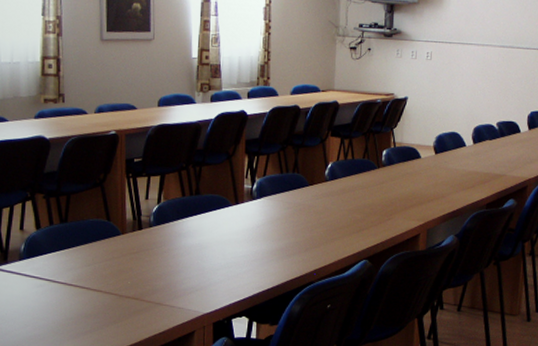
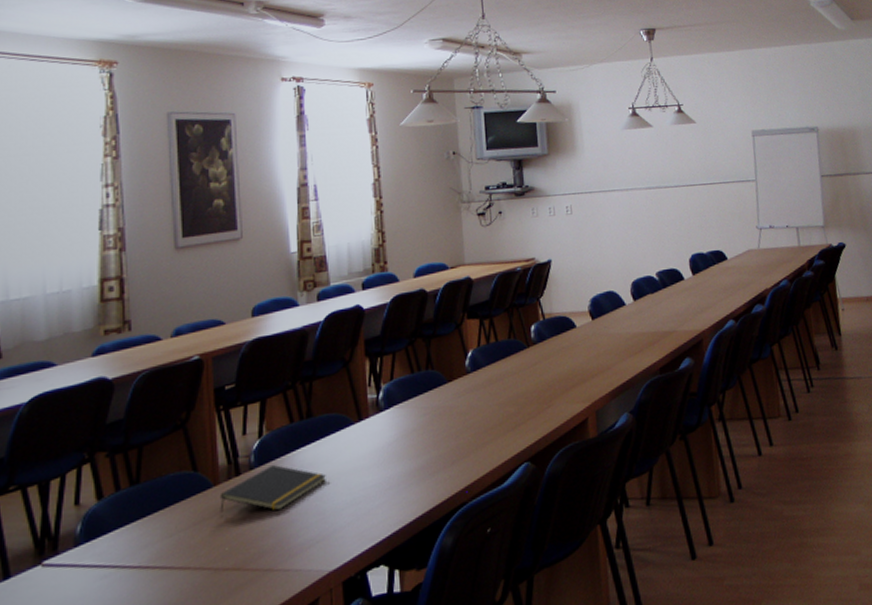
notepad: none [125,226,207,262] -> present [219,464,326,512]

